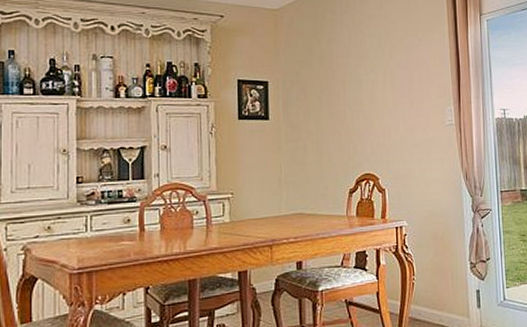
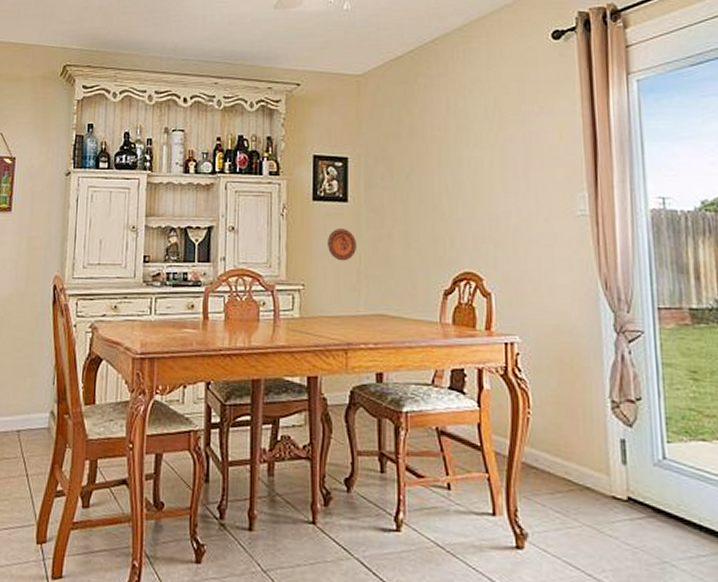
decorative plate: none [253,143,277,171] -> present [328,229,356,261]

